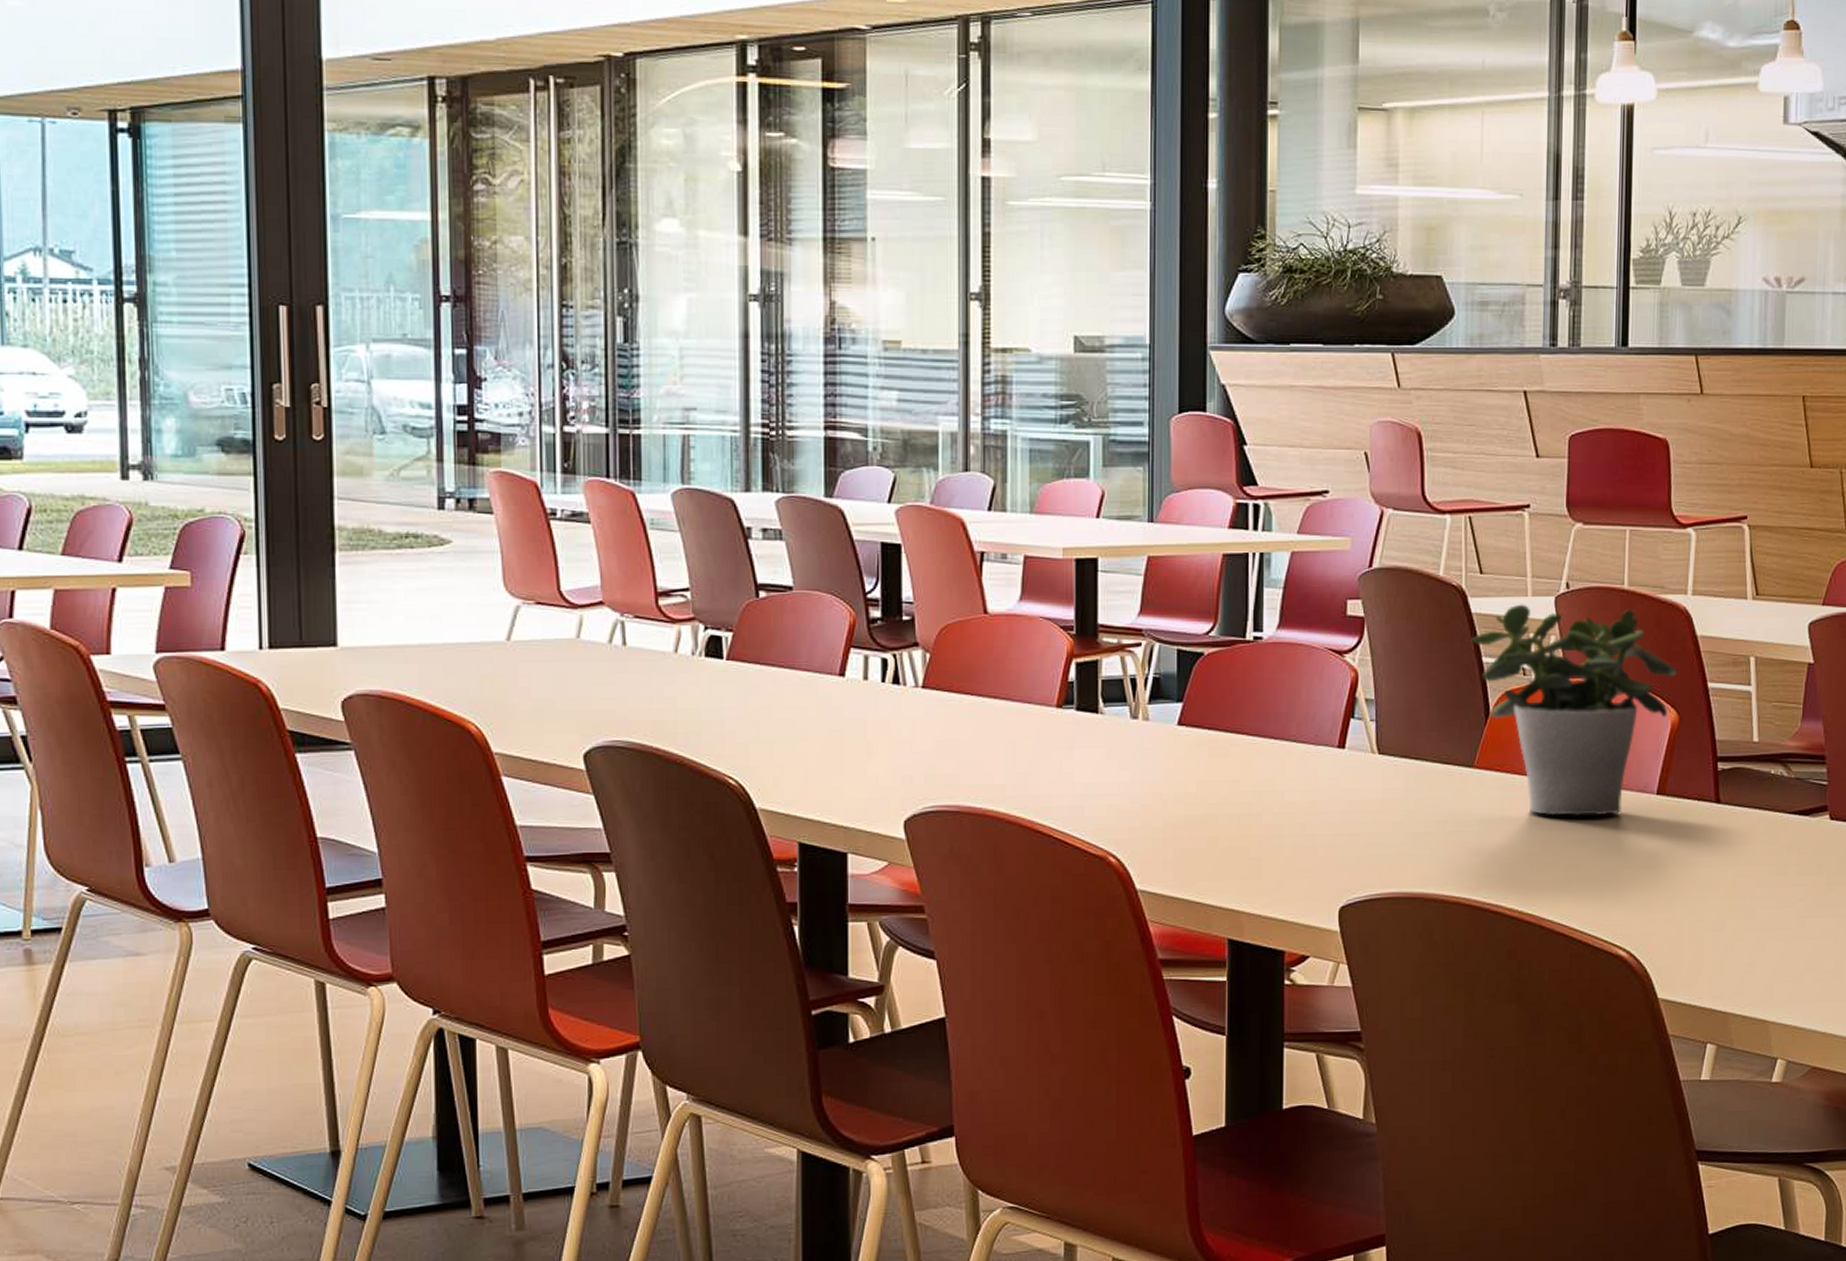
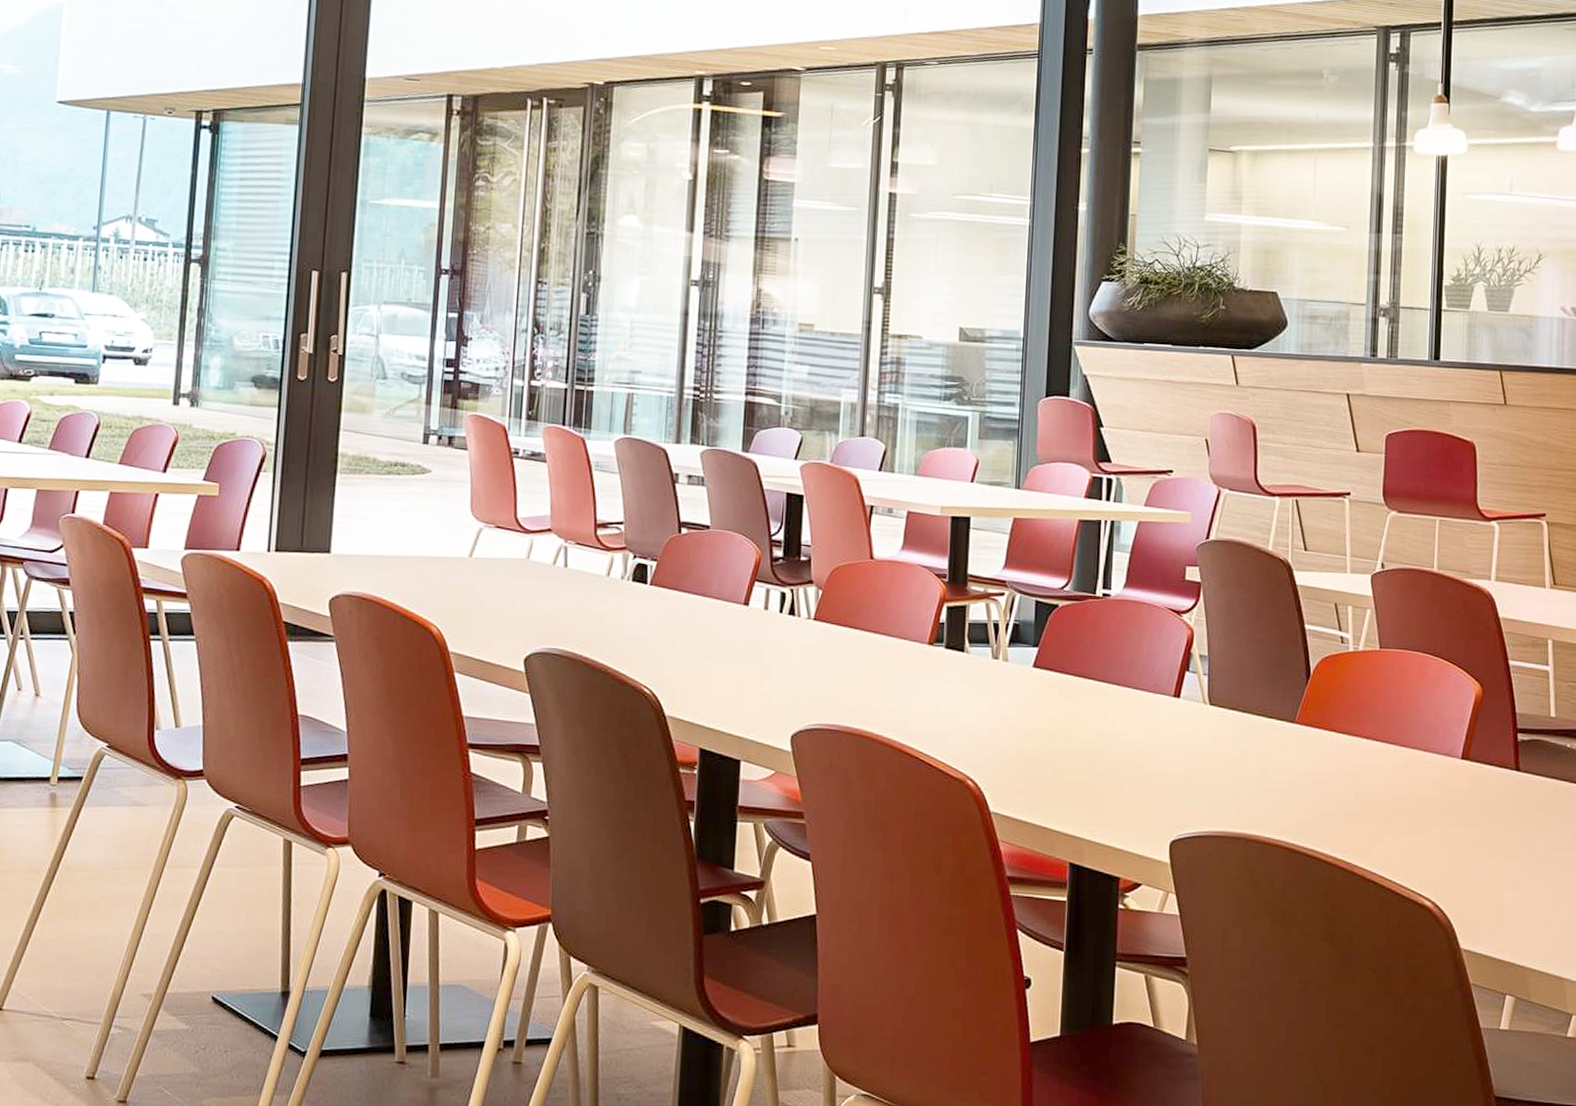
potted plant: present [1471,604,1678,816] -> none [1295,579,1482,775]

